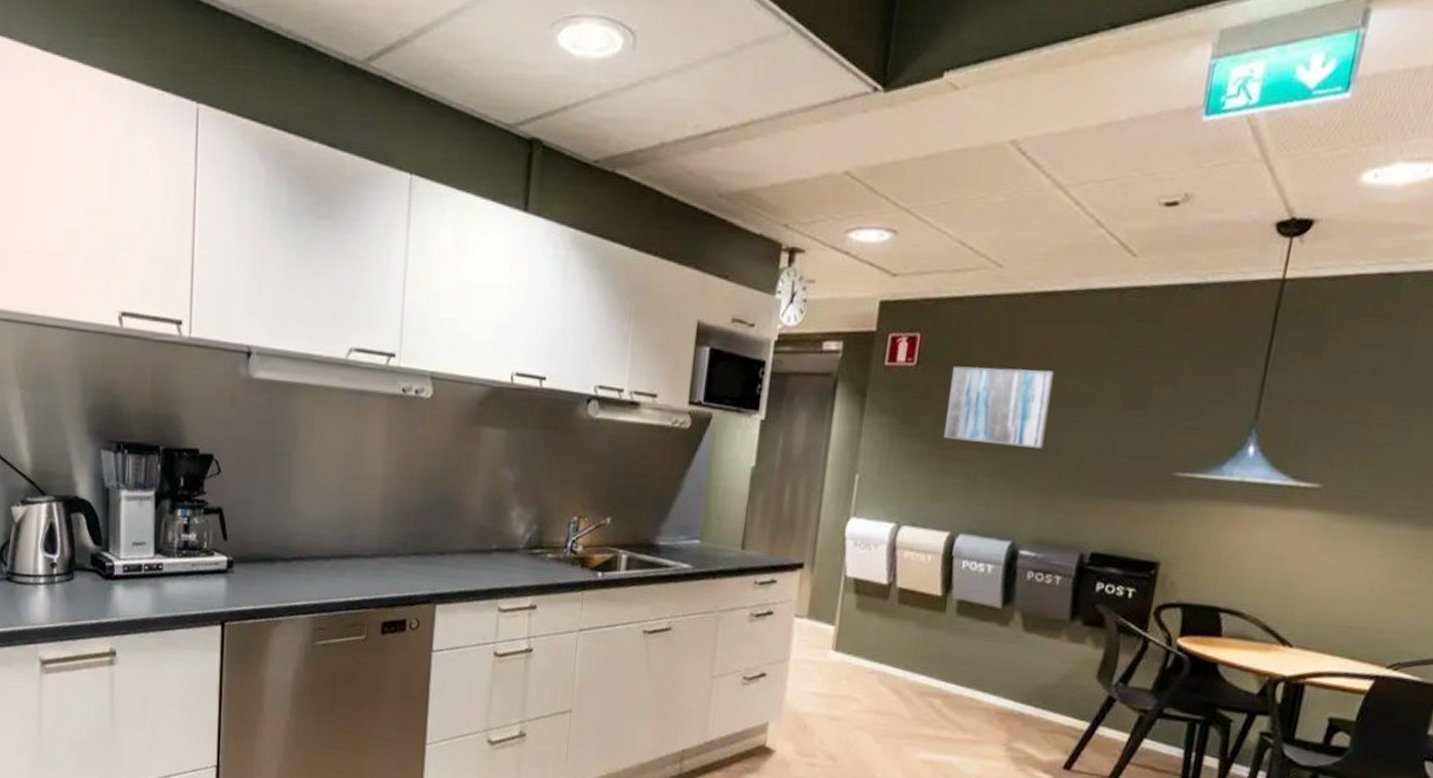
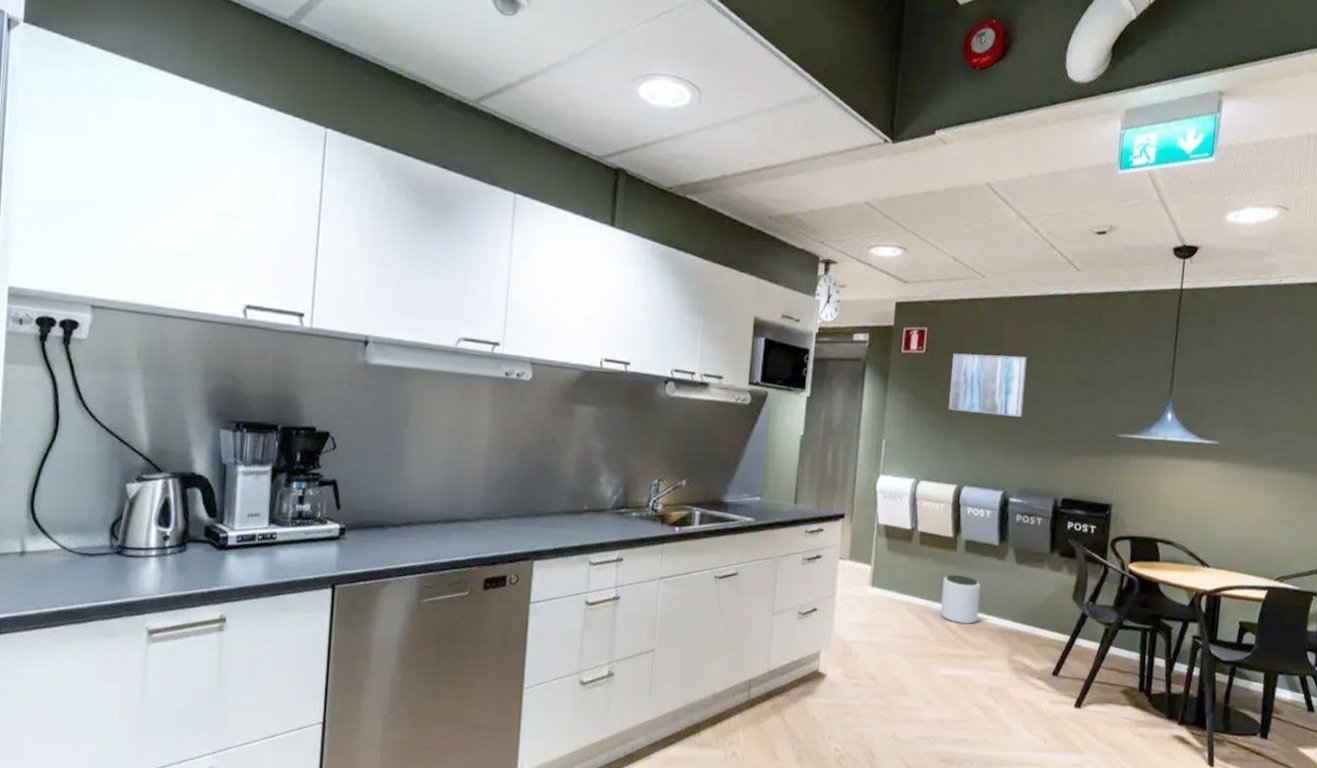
plant pot: none [921,641,975,702] -> present [941,575,981,624]

